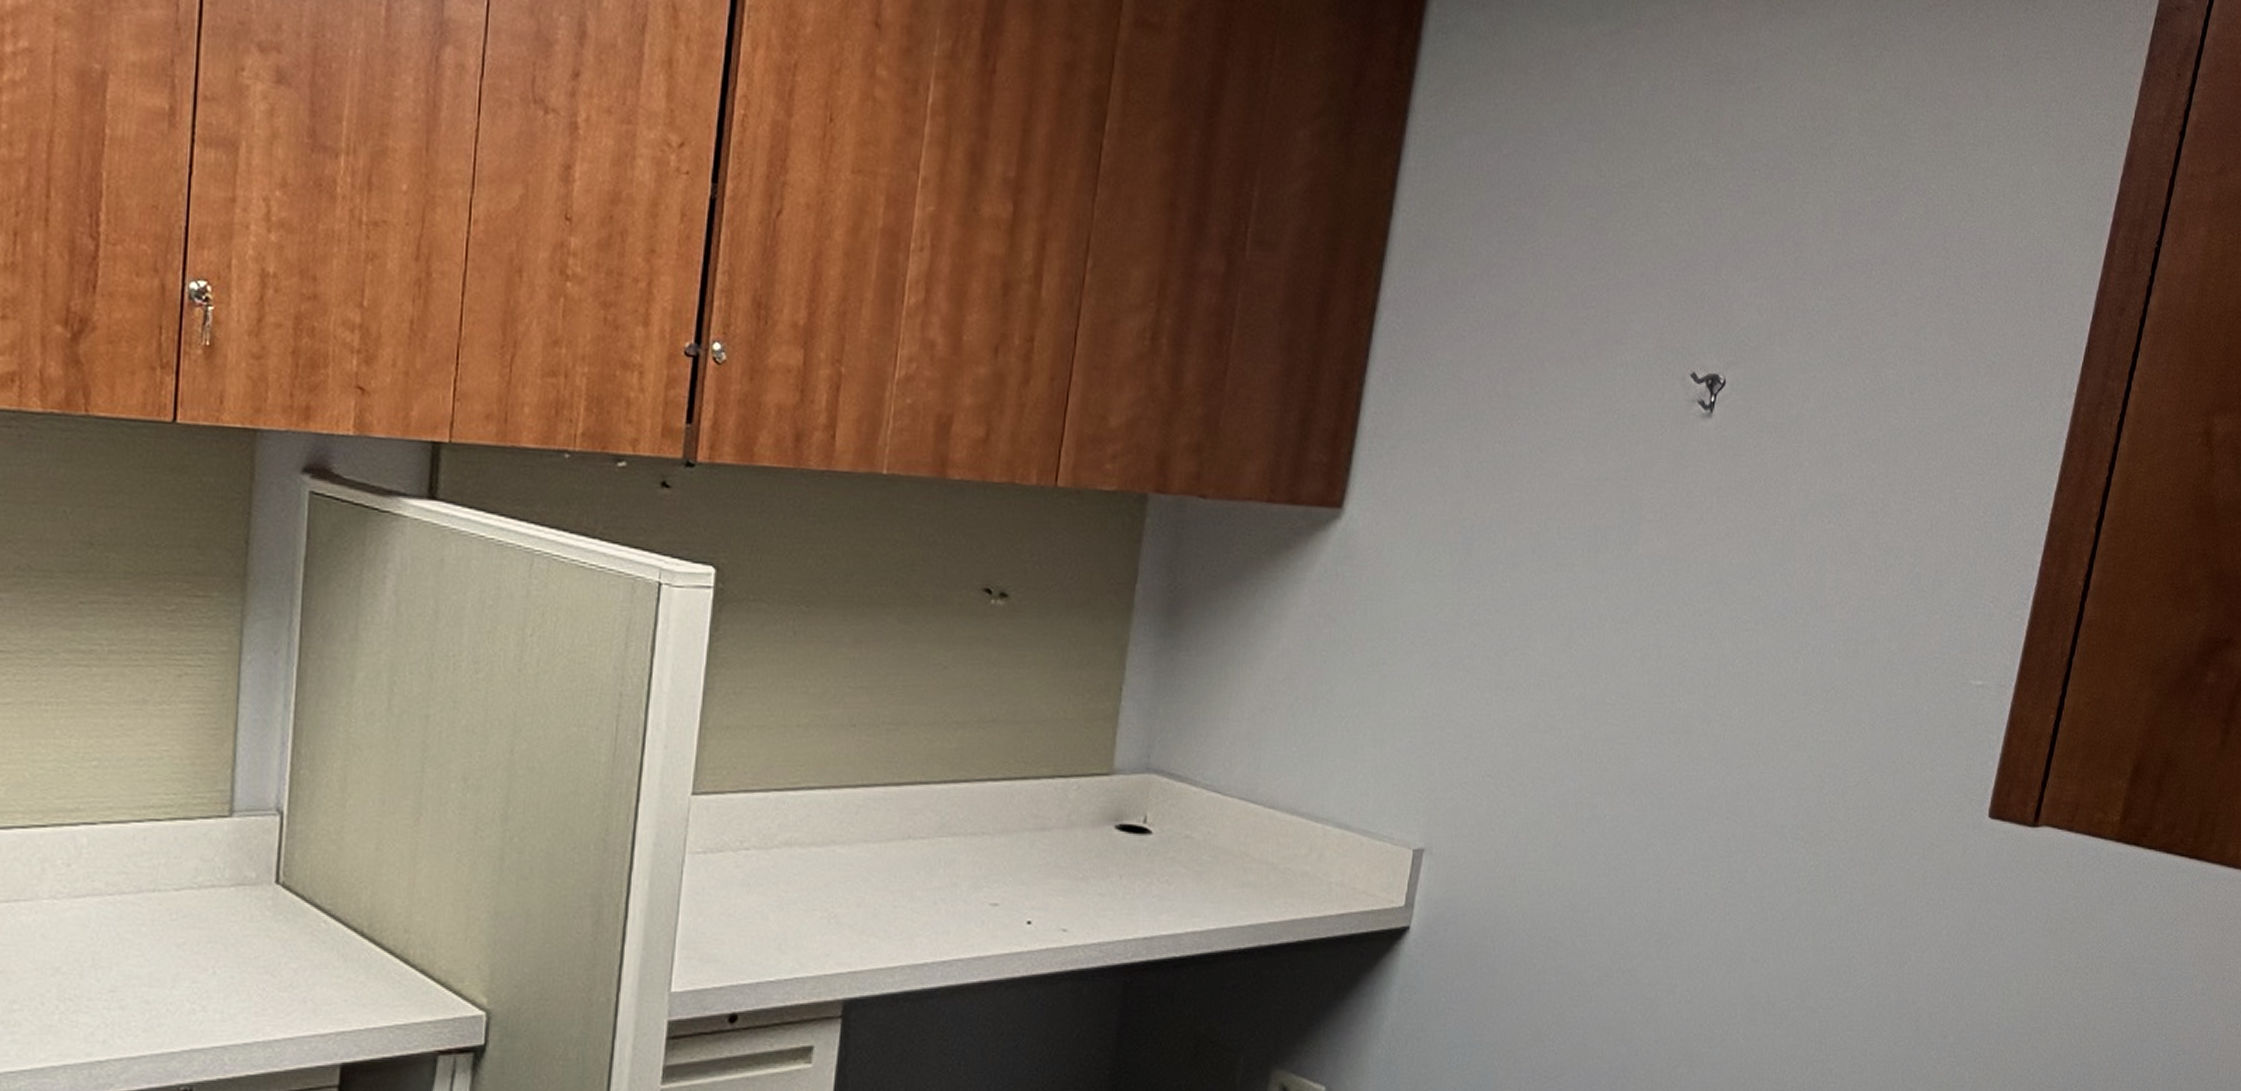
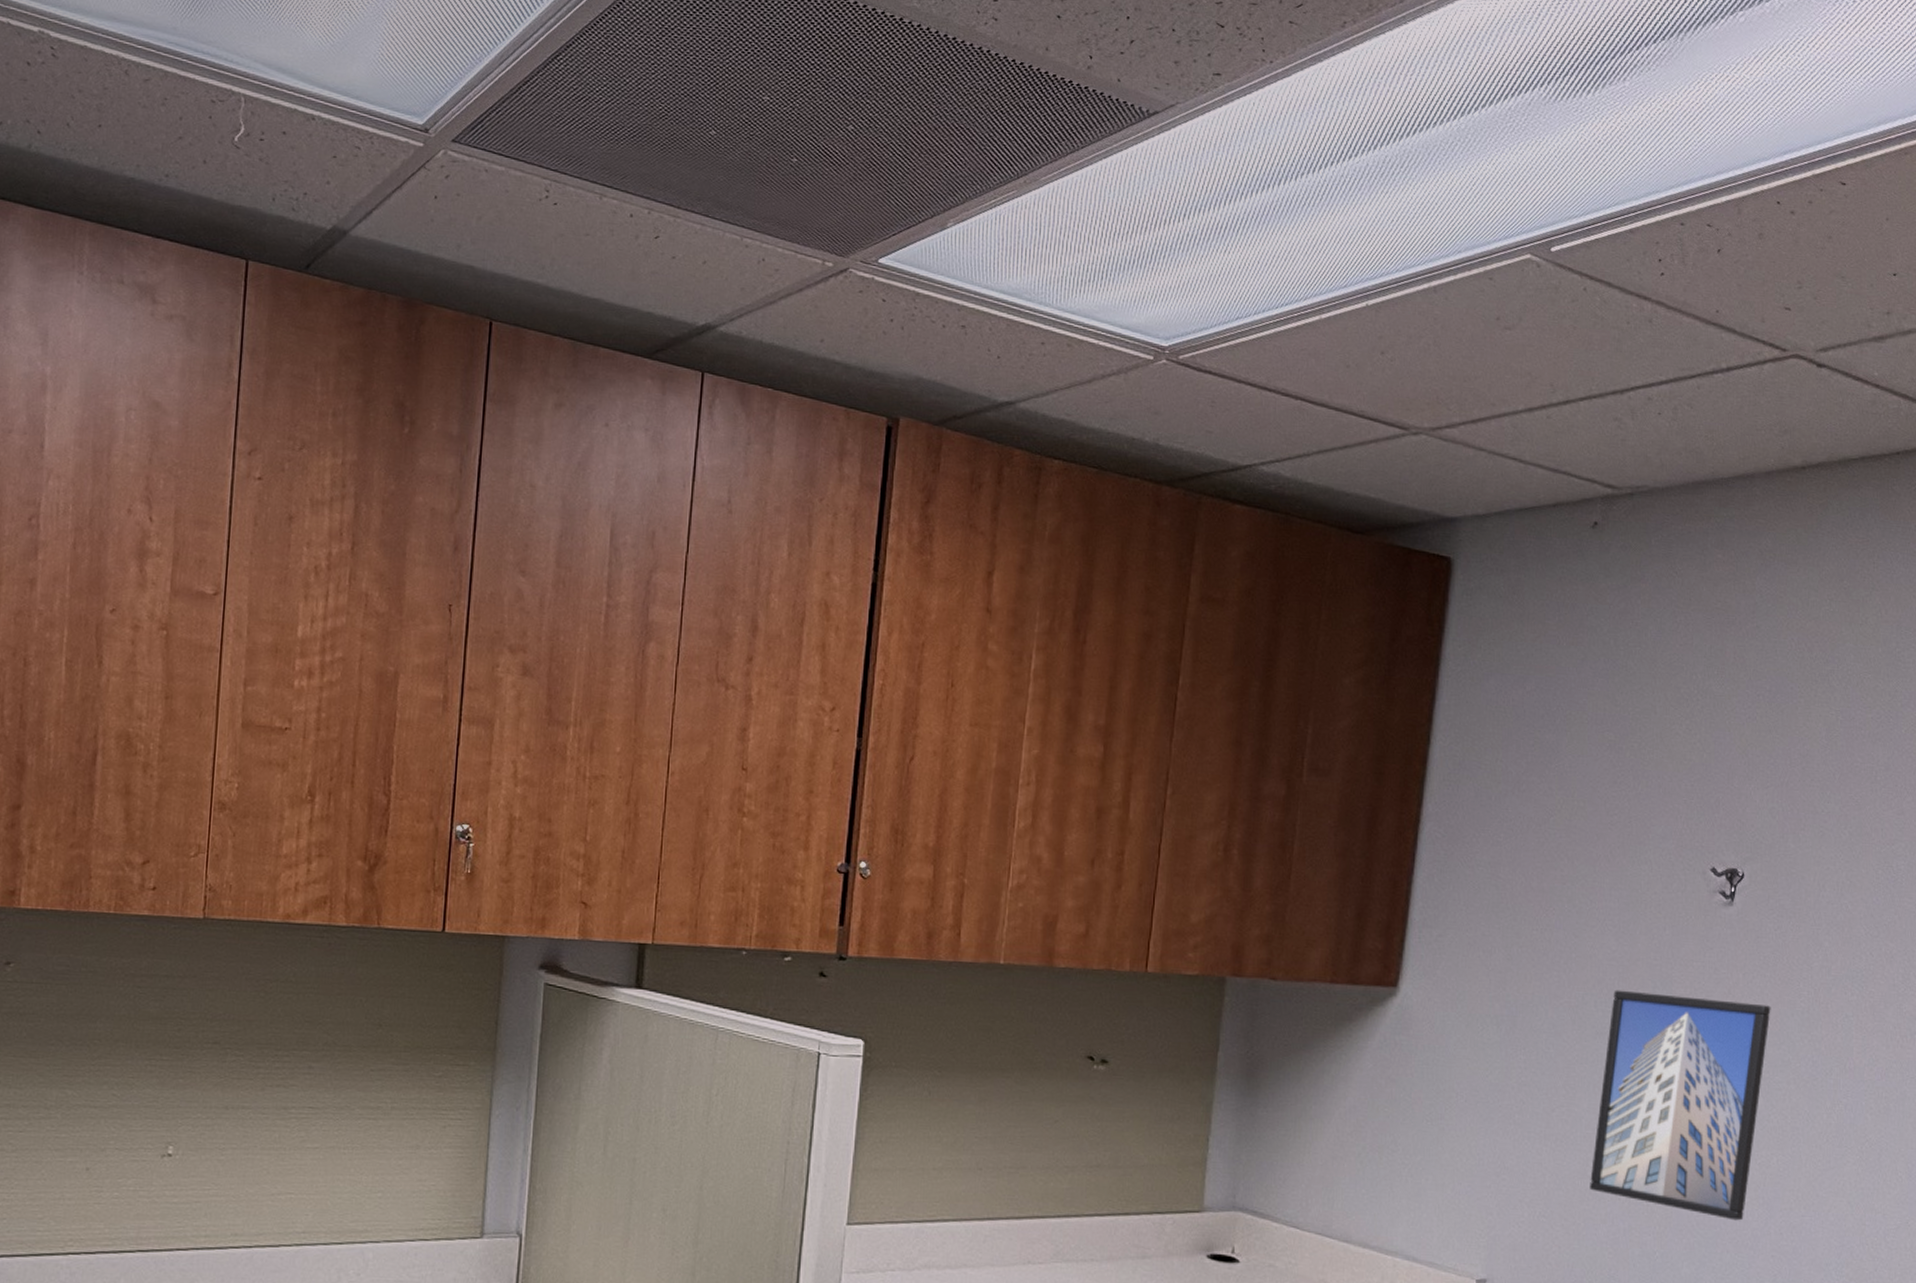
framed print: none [1541,514,1744,779] -> present [1590,990,1771,1221]

